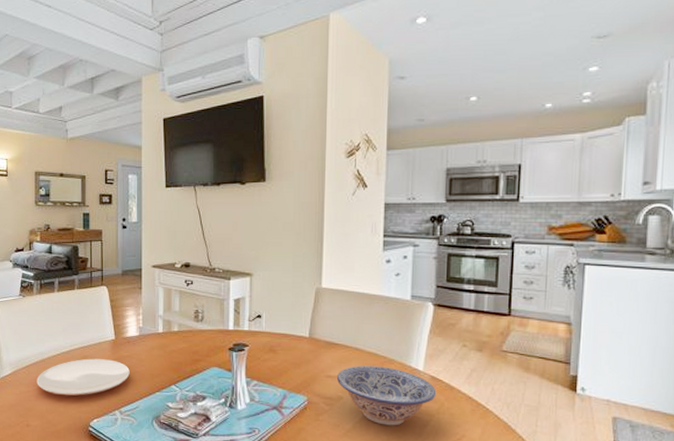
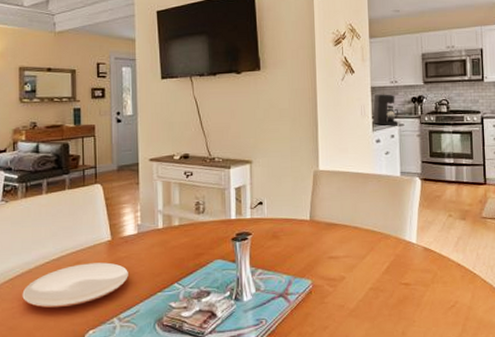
bowl: present [336,365,437,426] -> none [338,242,430,301]
coffee maker: none [383,211,415,246] -> present [372,94,399,126]

